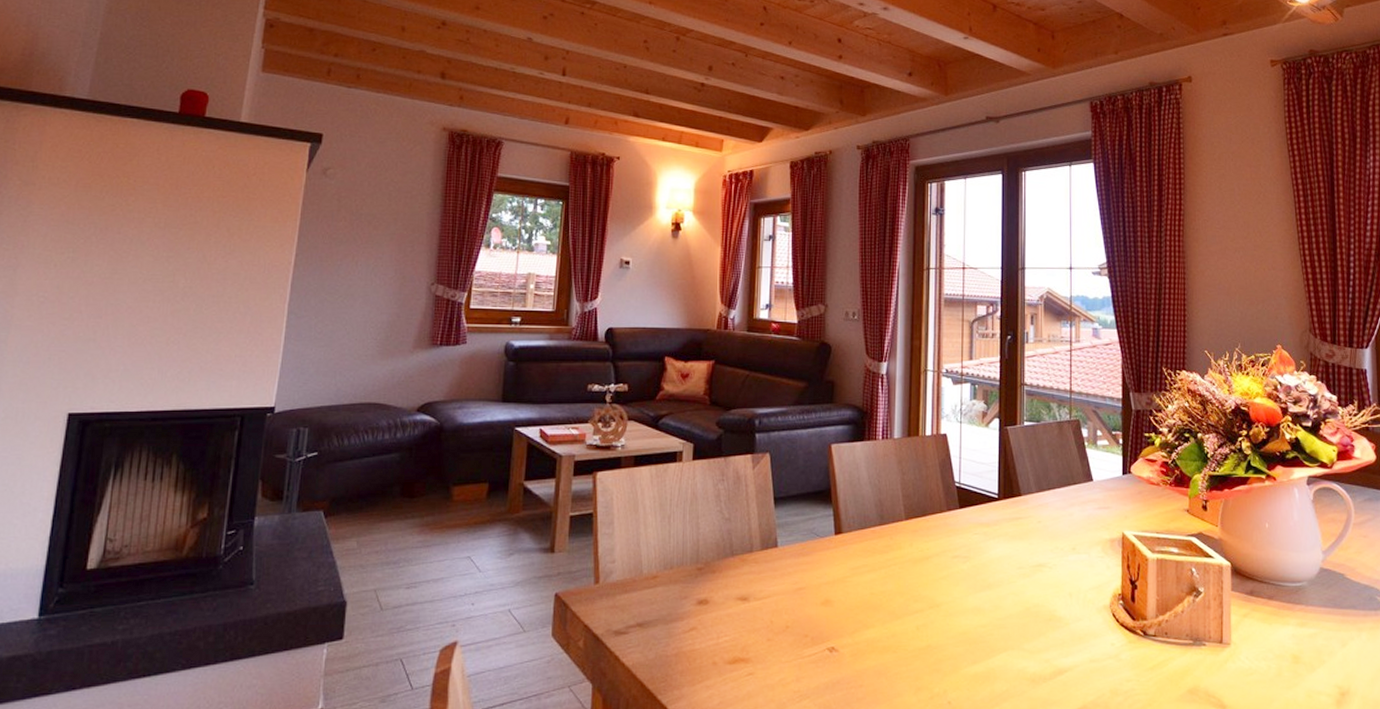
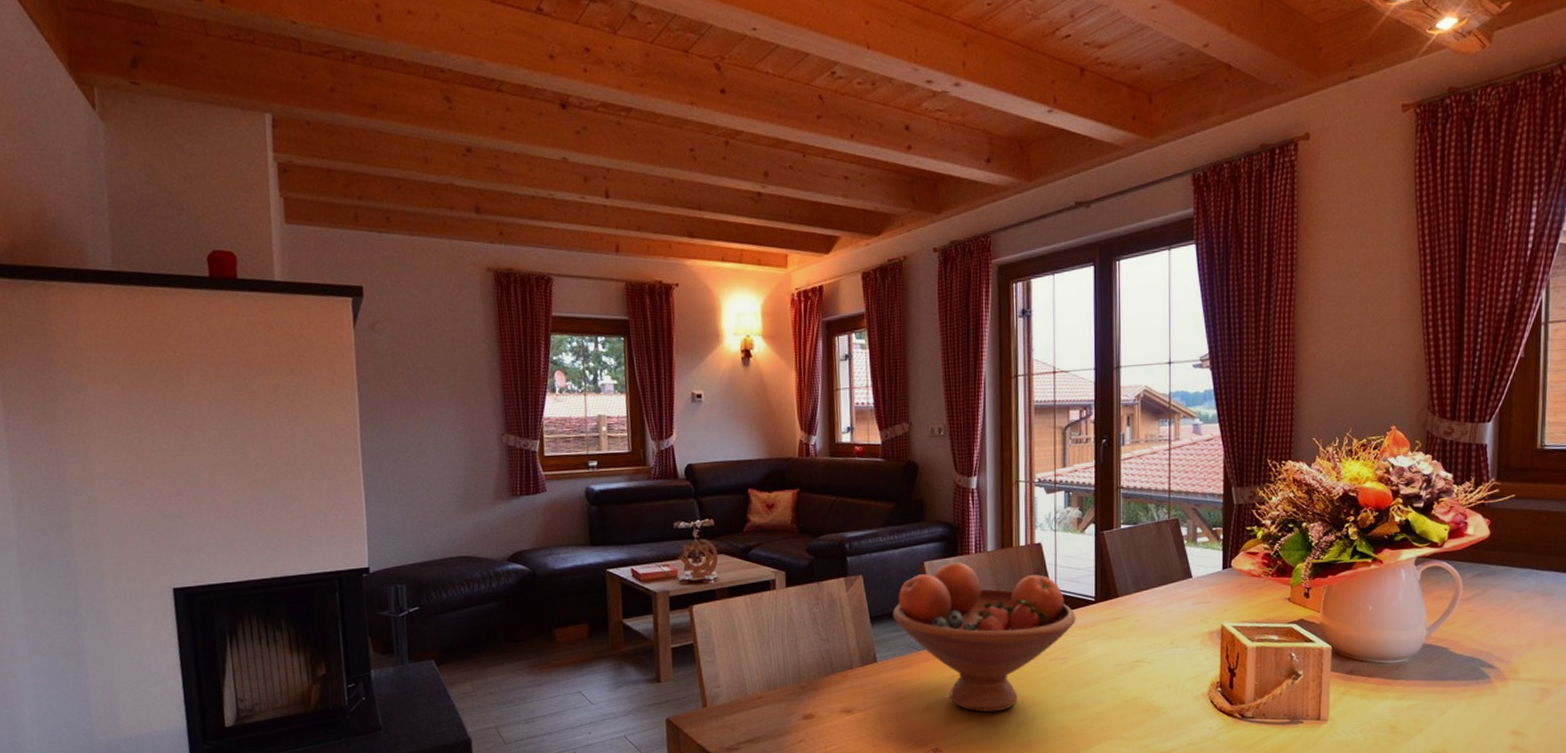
fruit bowl: none [797,447,979,611] -> present [892,562,1076,713]

